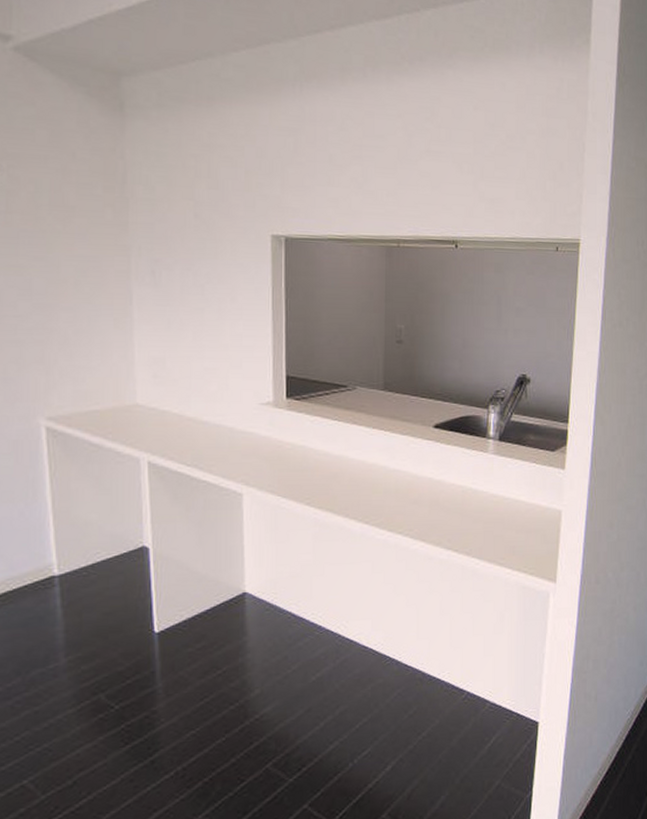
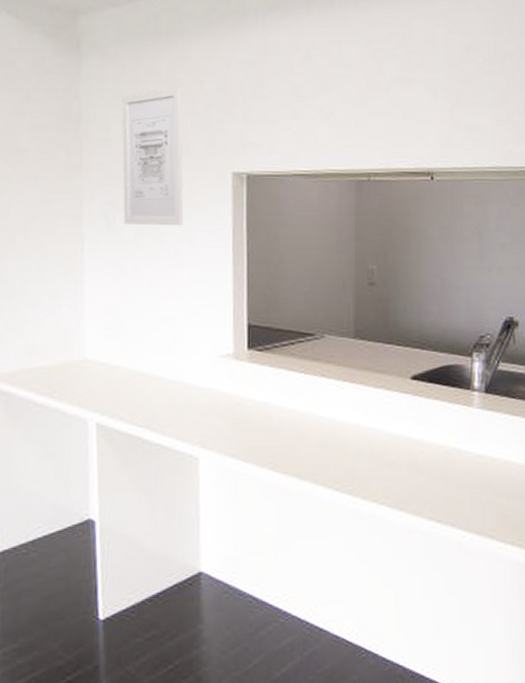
wall art: none [165,151,226,283] -> present [121,87,184,225]

